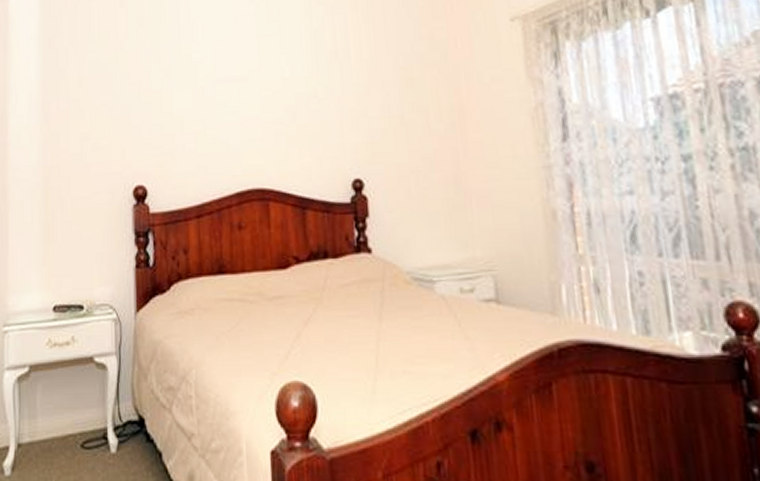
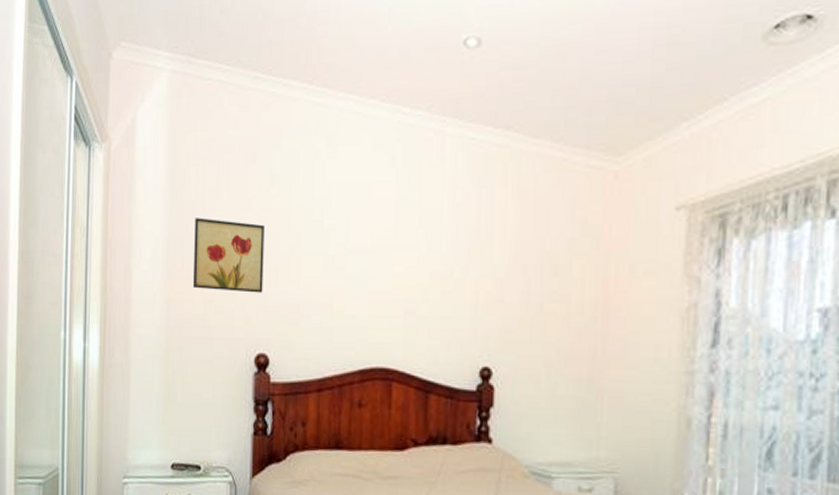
wall art: none [68,61,138,128] -> present [192,218,264,293]

